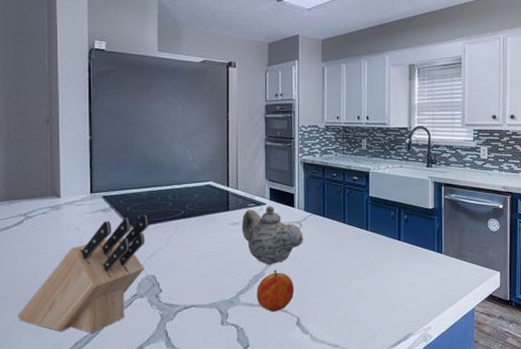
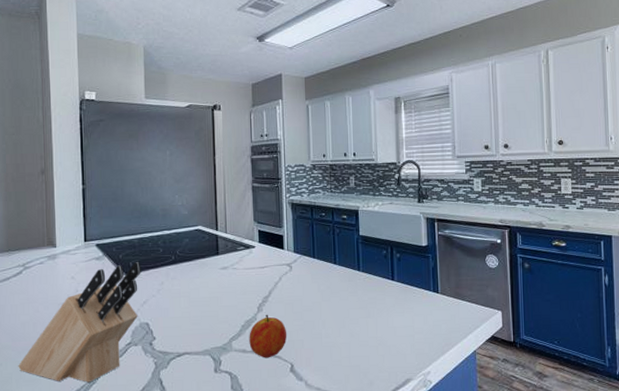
teapot: present [241,205,304,265] -> none [231,248,295,310]

